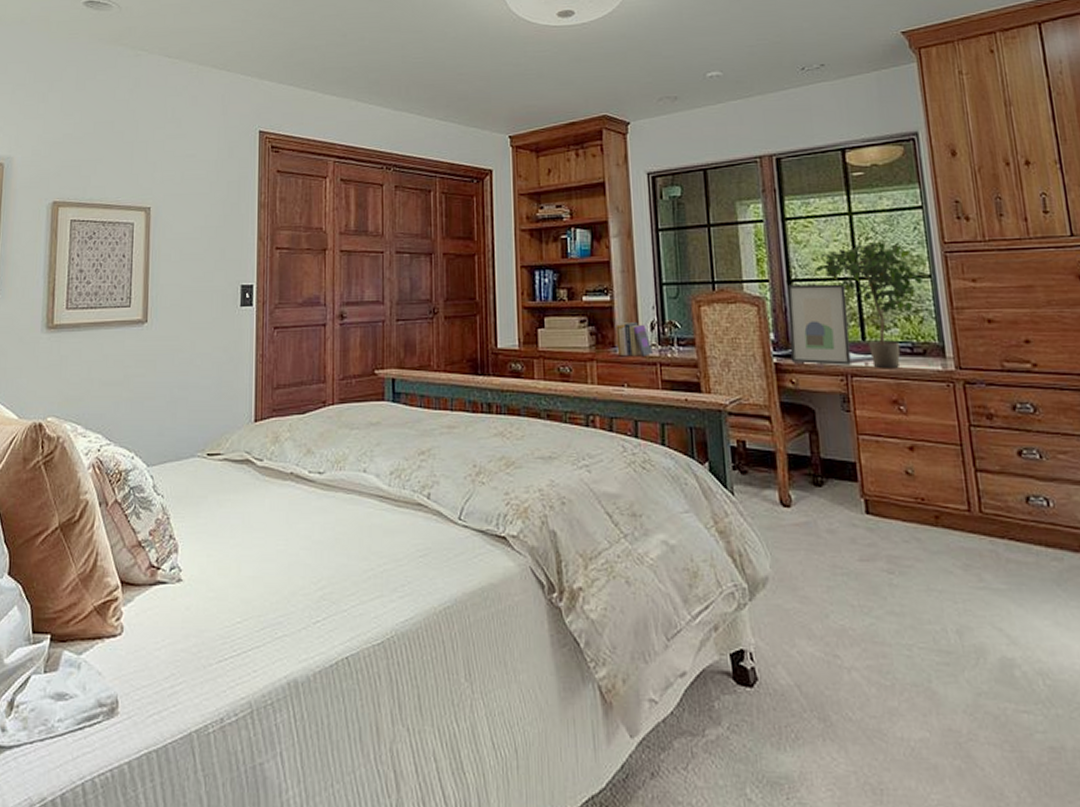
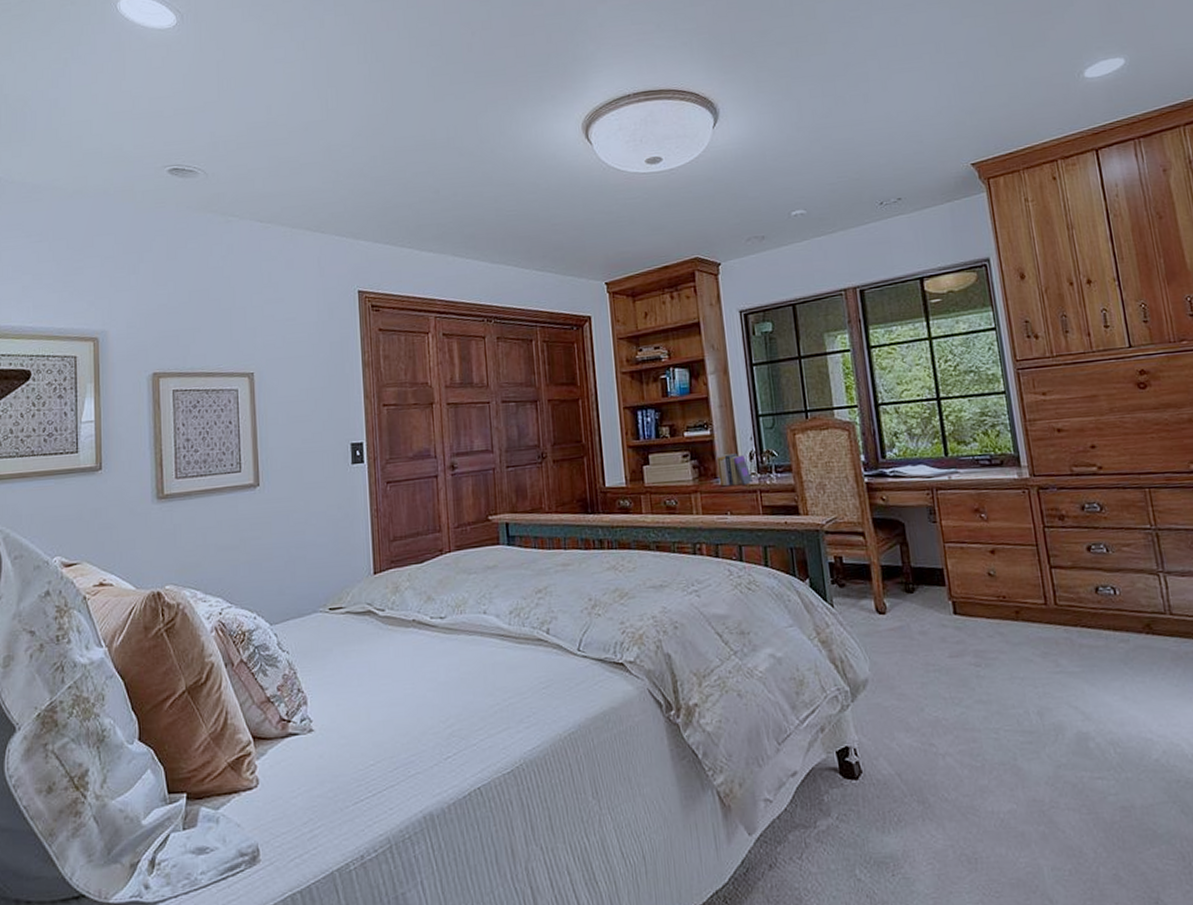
picture frame: present [787,283,851,365] -> none [875,404,936,482]
potted plant: present [814,242,929,369] -> none [899,362,1003,482]

